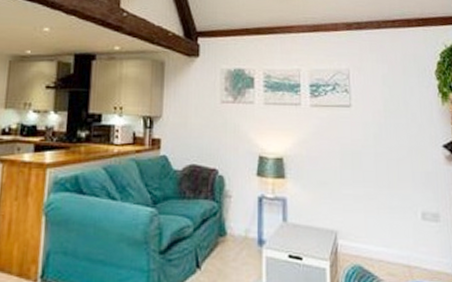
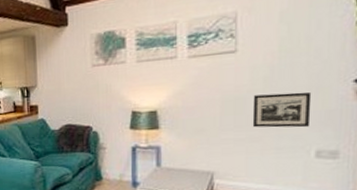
picture frame: none [367,151,415,188] -> present [252,92,312,128]

